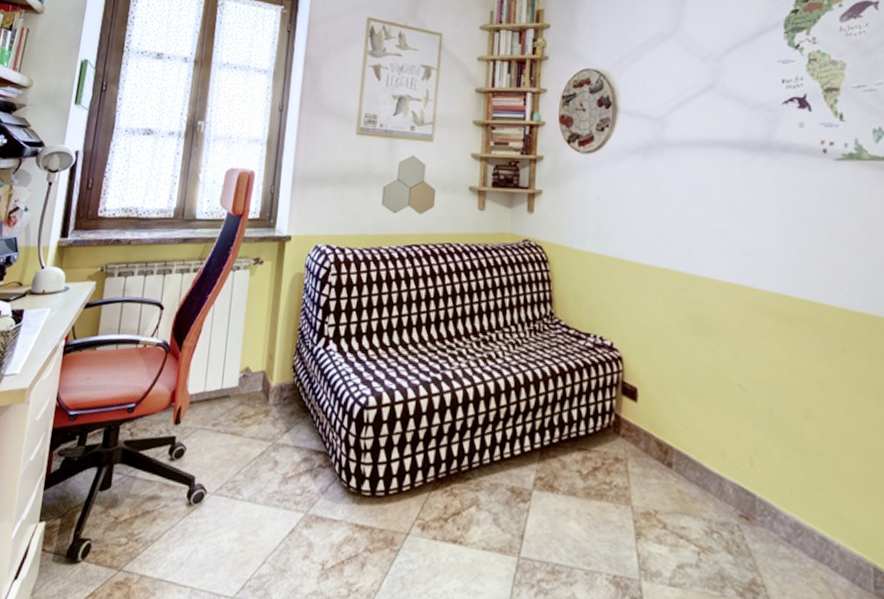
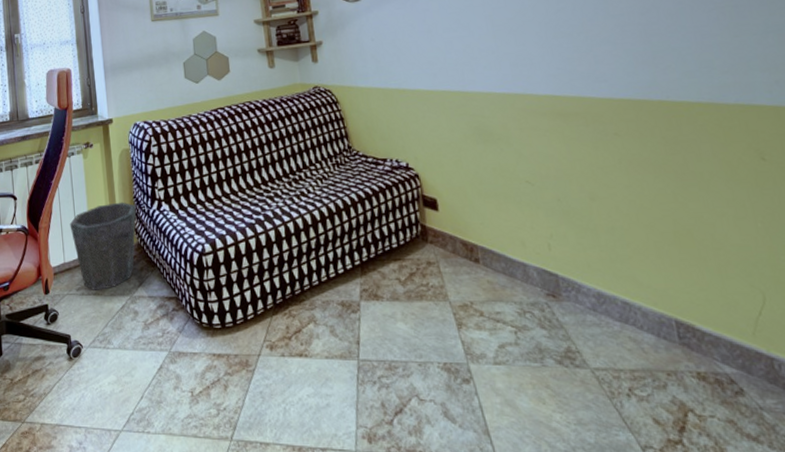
waste bin: none [219,332,300,430] -> present [69,202,137,290]

